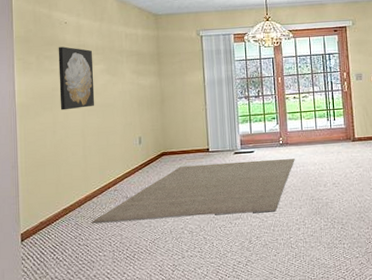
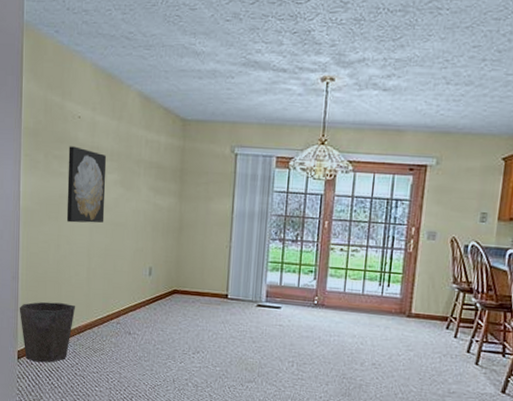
waste bin: none [20,181,75,241] -> present [19,302,76,363]
rug: present [91,159,295,224] -> none [90,309,330,383]

